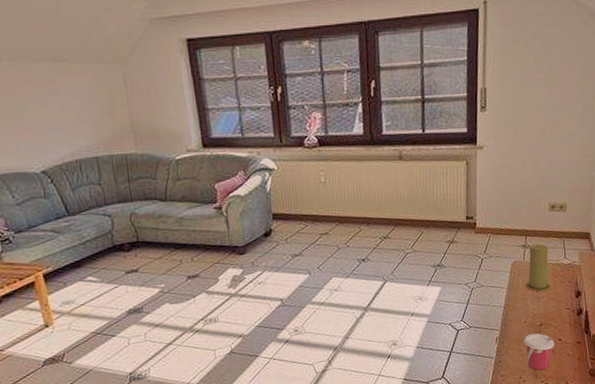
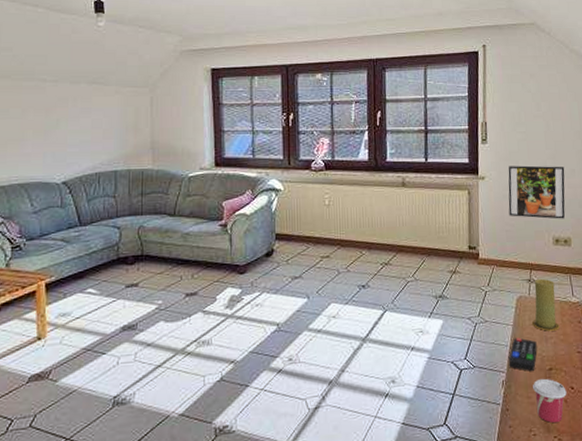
remote control: none [502,299,529,329] -> present [508,337,537,372]
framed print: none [506,132,564,186] -> present [508,165,565,219]

